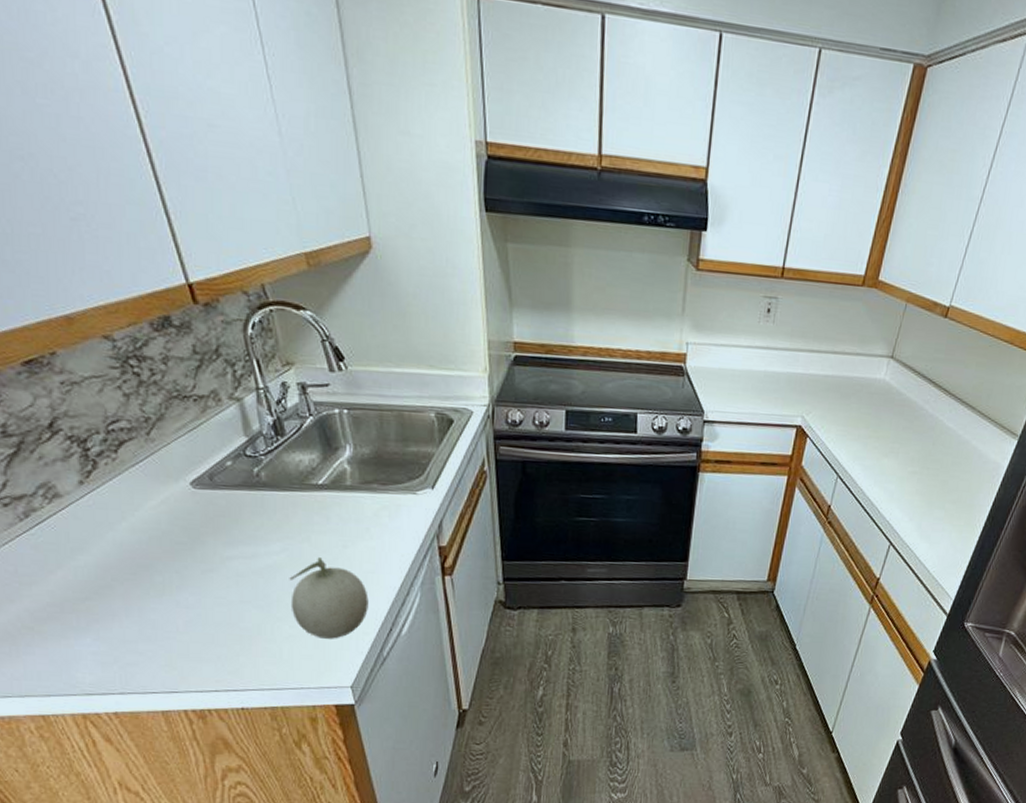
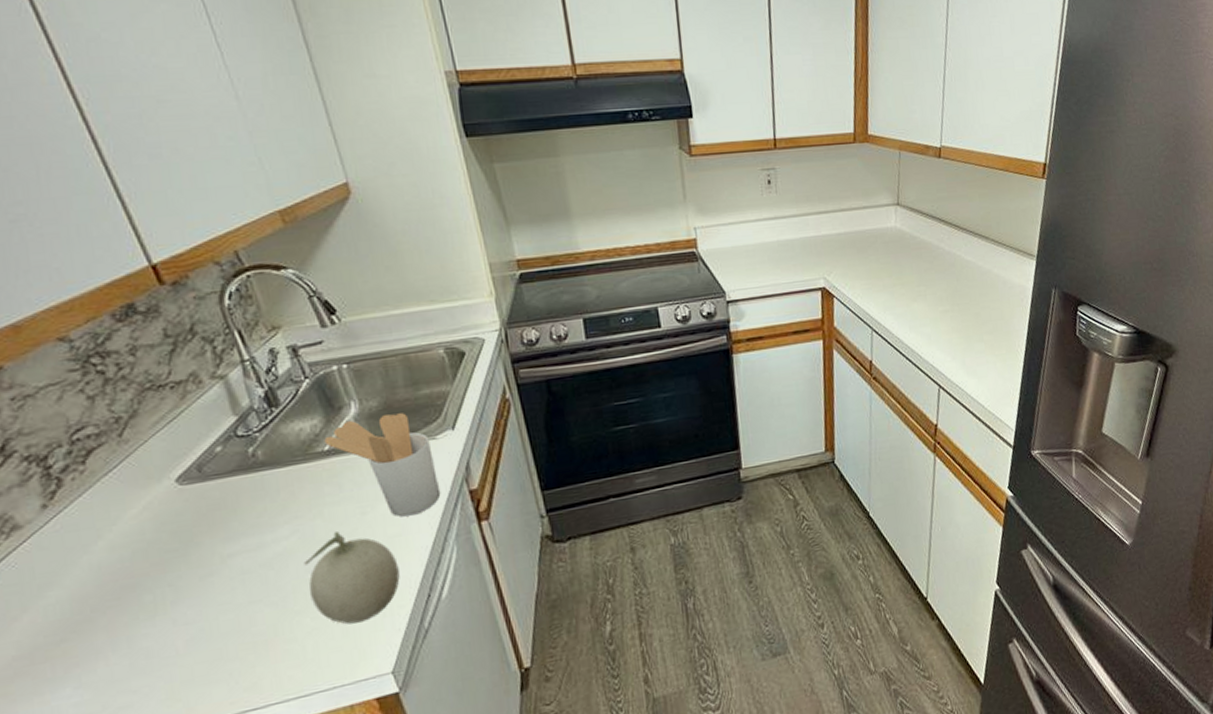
utensil holder: none [319,462,414,558] -> present [324,413,441,517]

